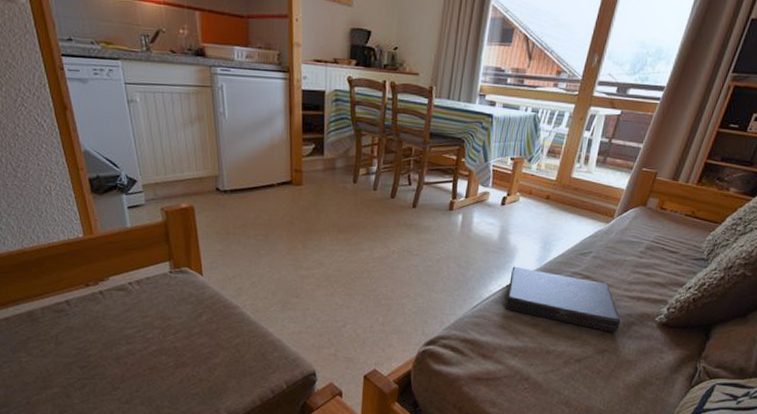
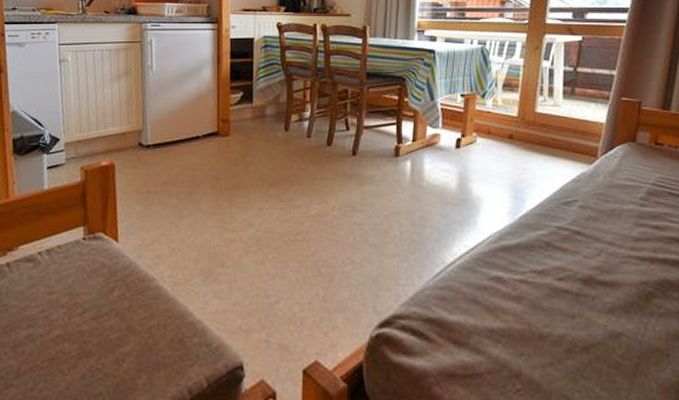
book: present [505,266,621,333] -> none [475,221,634,308]

